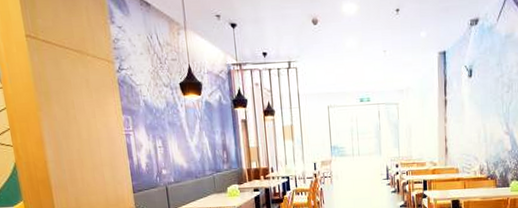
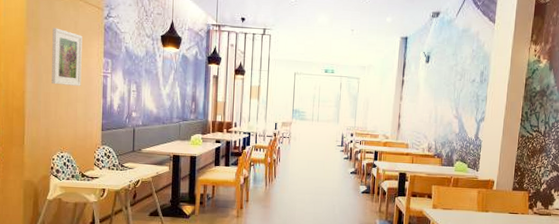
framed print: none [63,89,104,150] -> present [52,28,82,86]

